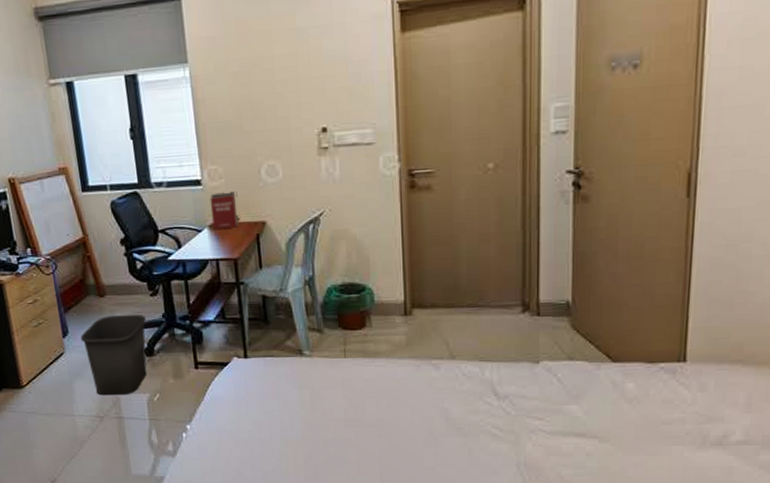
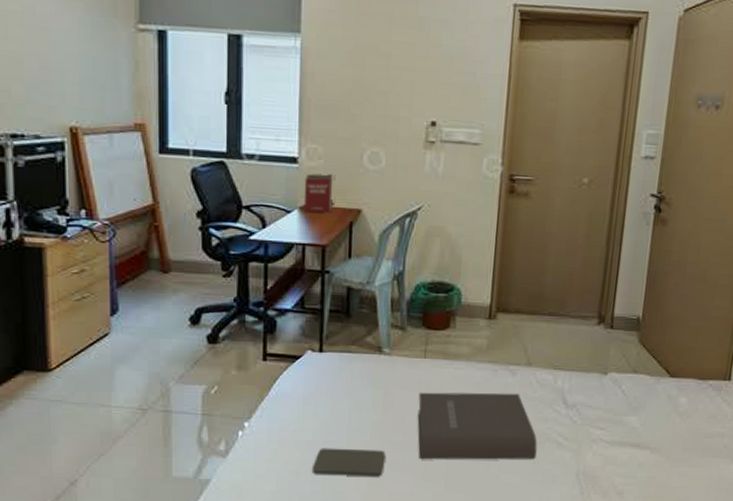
waste bin: present [80,315,147,396] -> none [132,295,214,386]
phone: none [251,446,319,472] -> present [311,448,386,477]
book: none [344,387,471,454] -> present [417,392,537,460]

